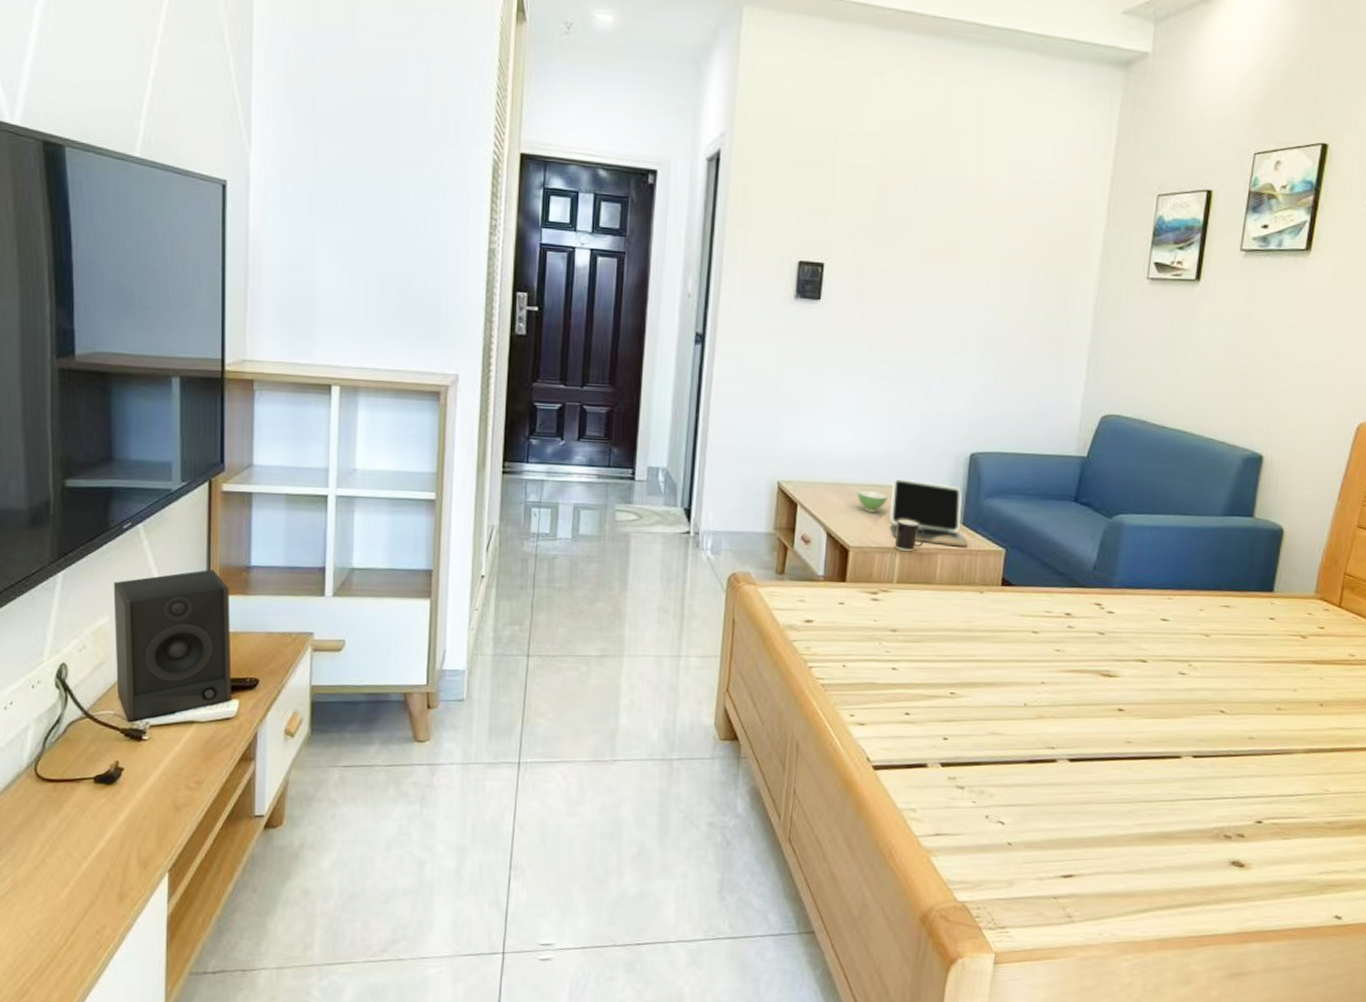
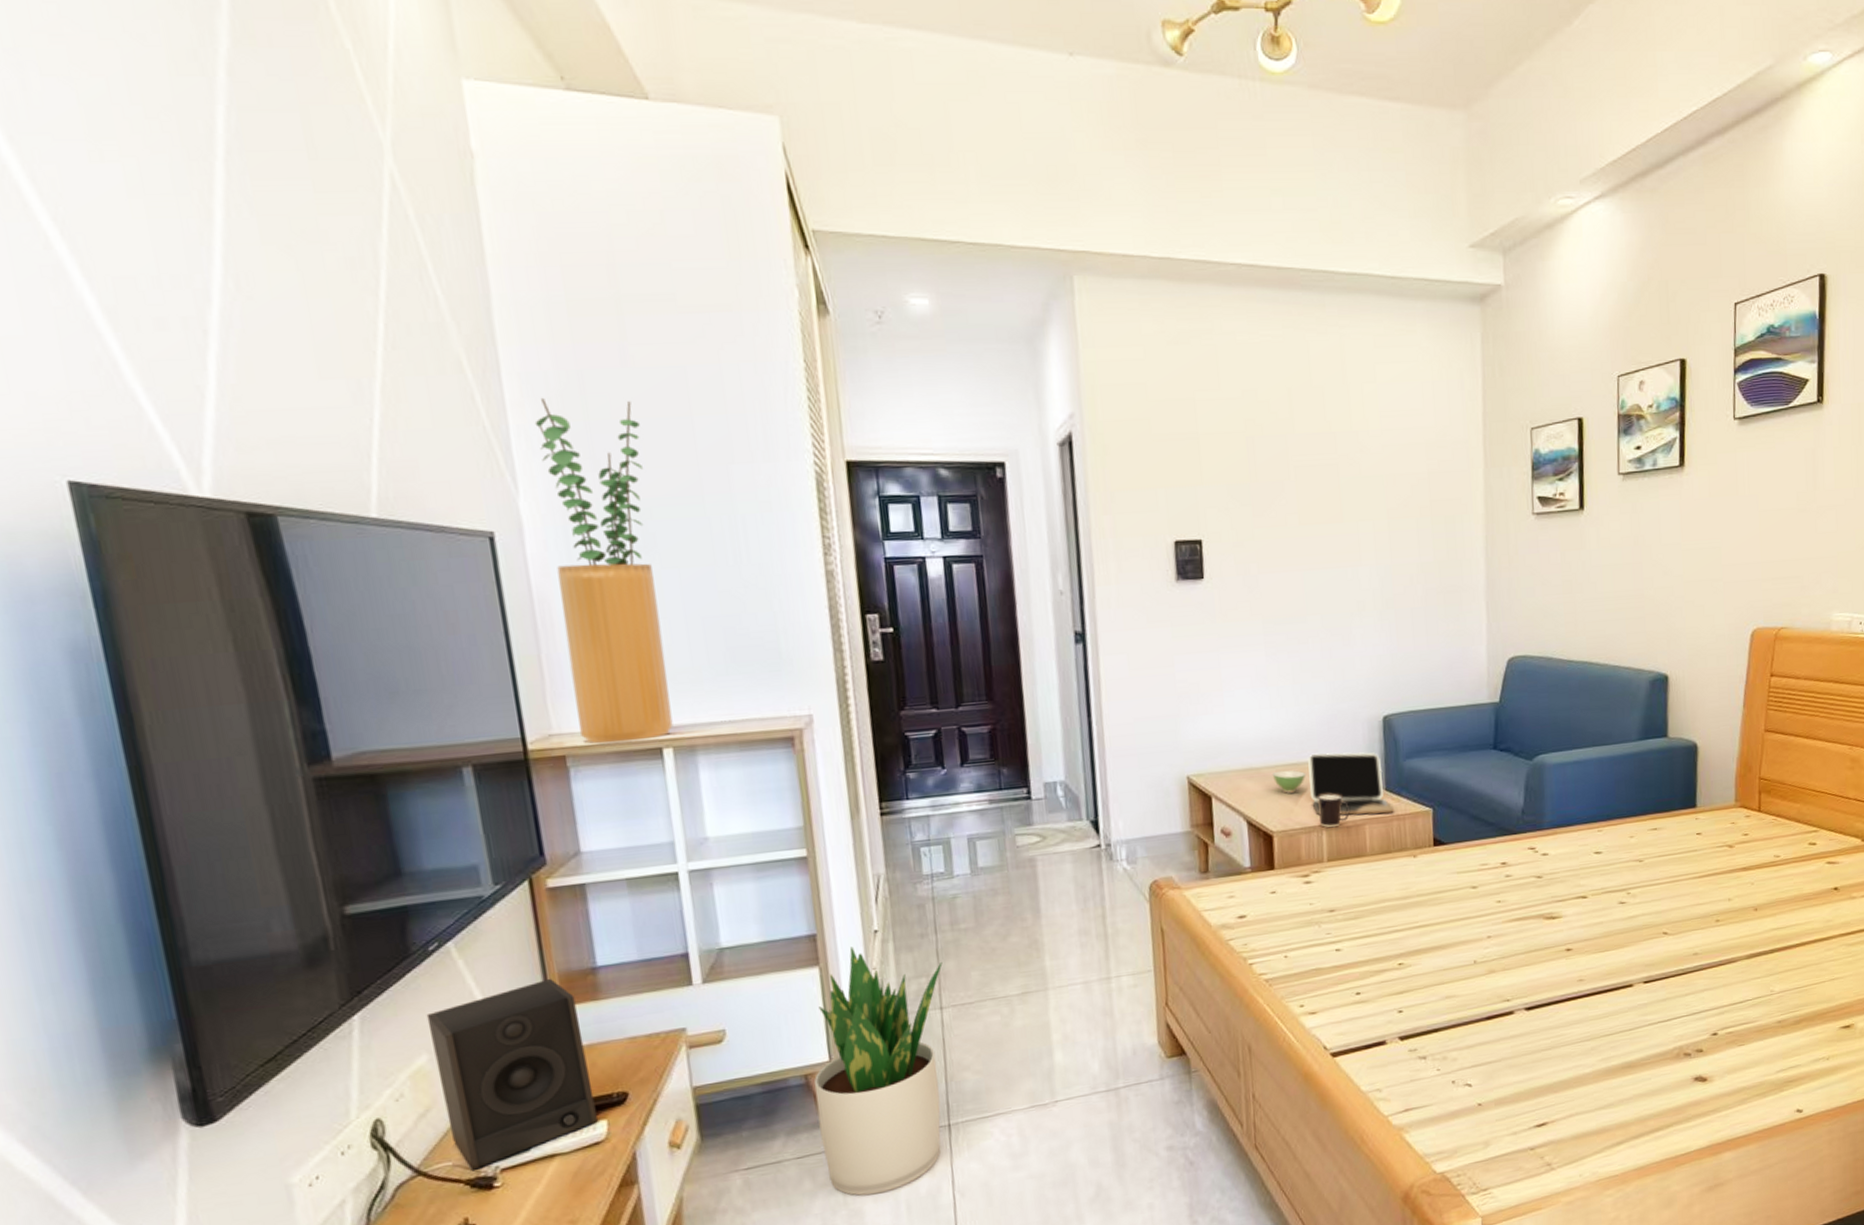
vase: none [269,70,355,376] -> present [534,397,673,744]
planter: none [409,586,535,812] -> present [814,946,943,1196]

